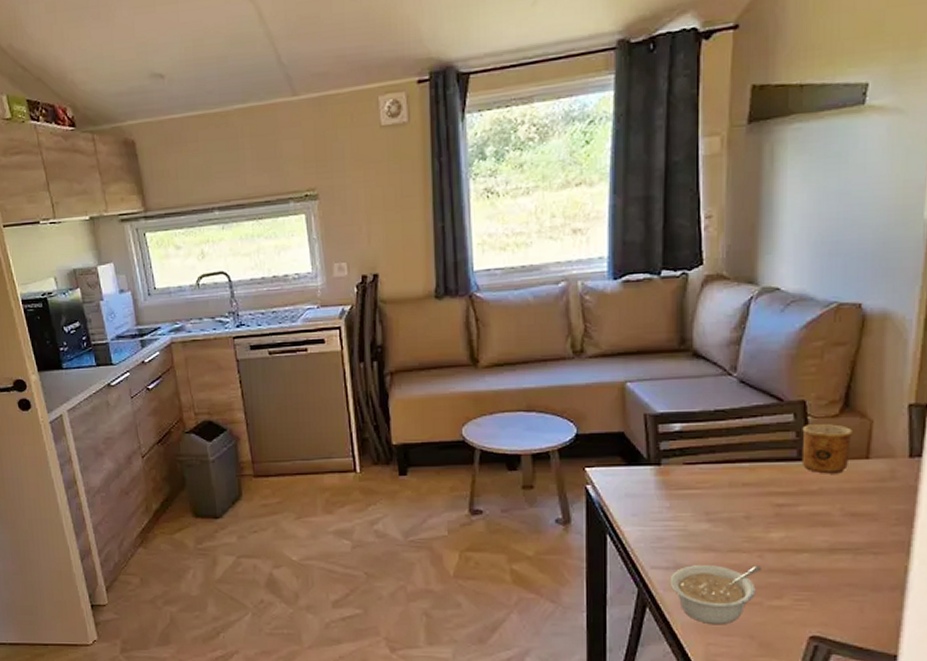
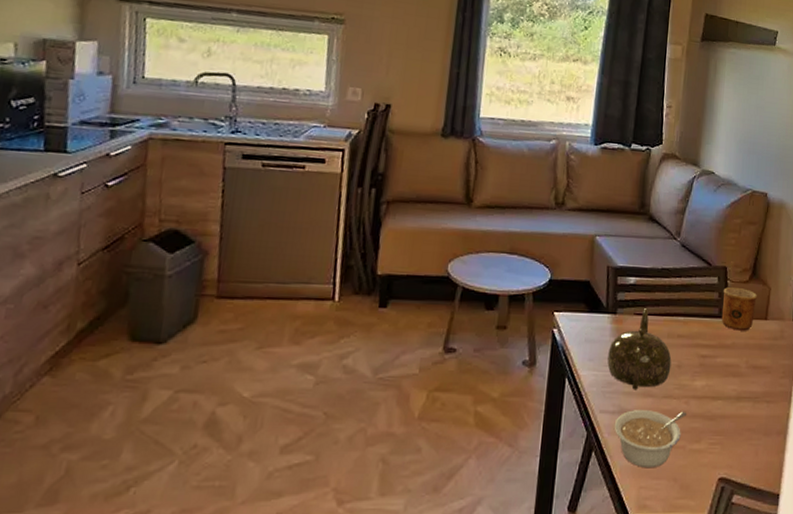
teapot: none [655,456,737,545] -> present [607,308,672,390]

